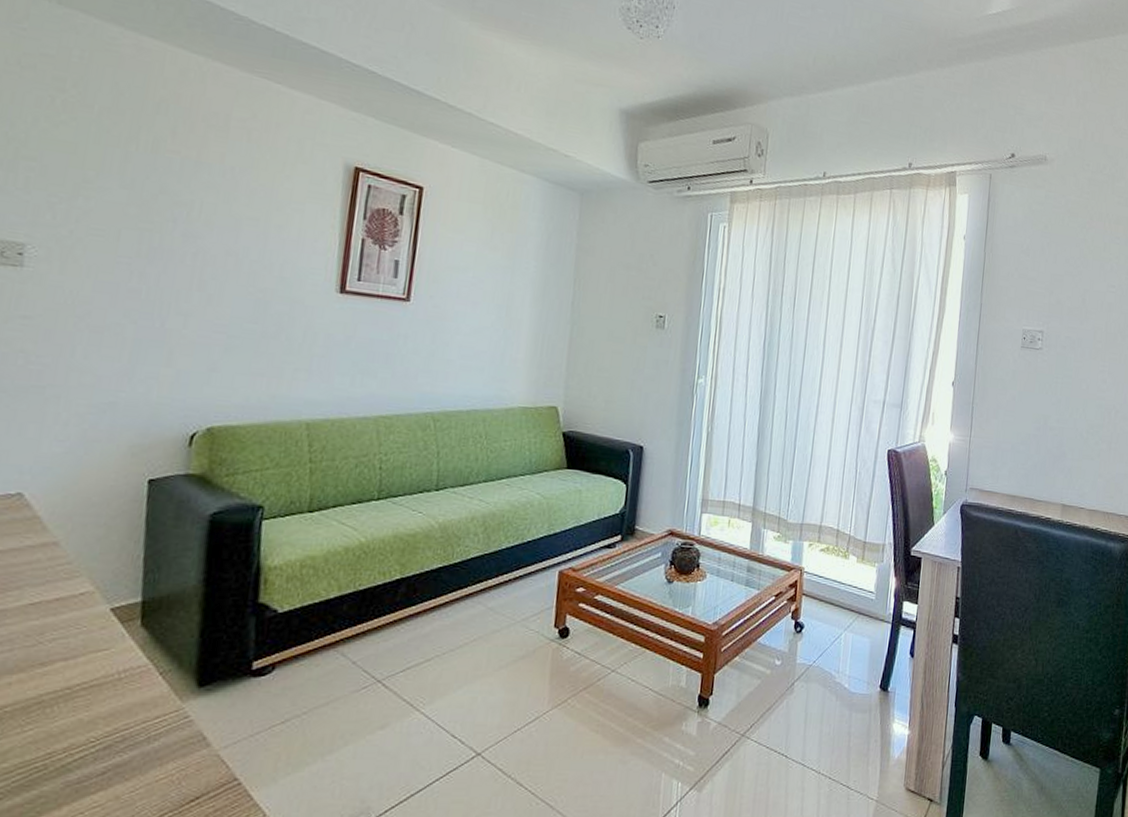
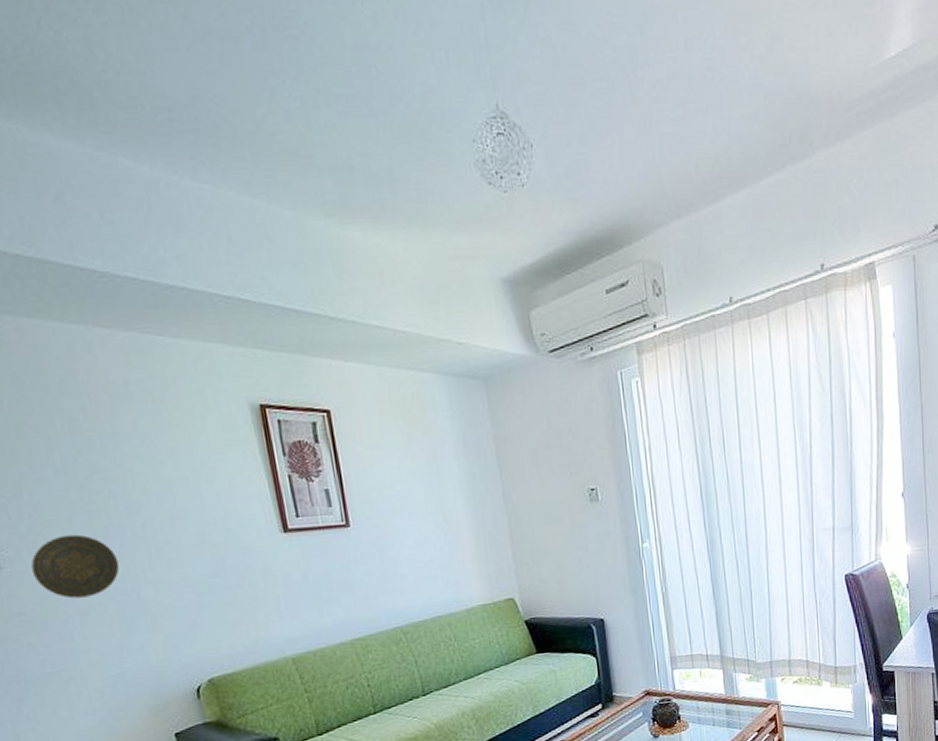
decorative plate: none [55,246,155,315] -> present [30,534,120,599]

